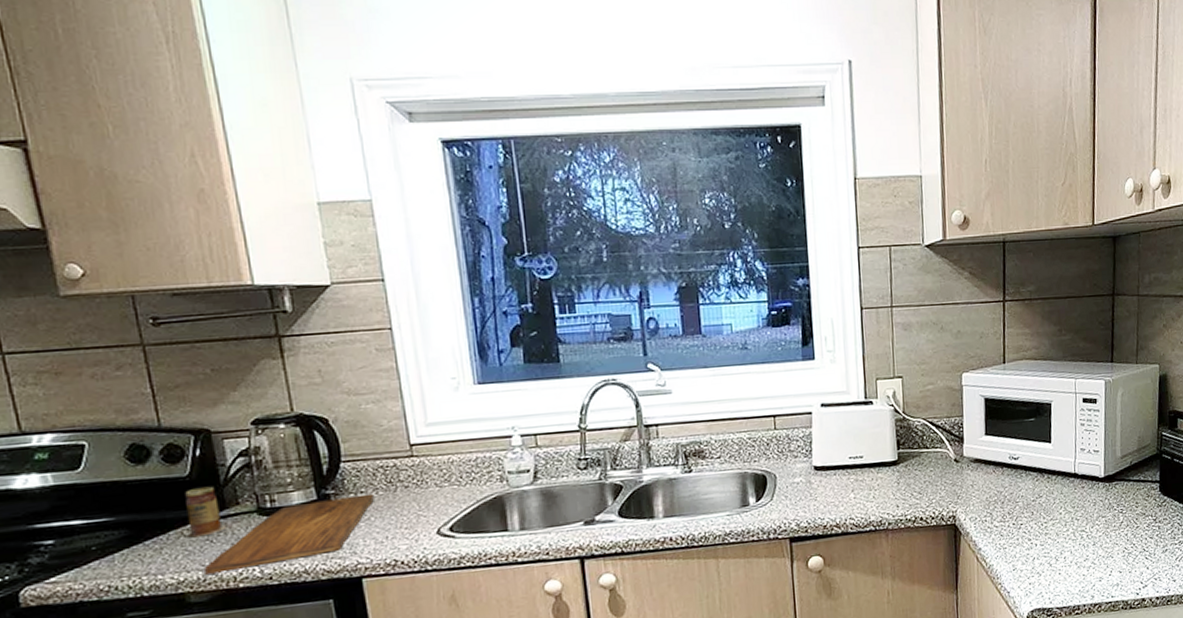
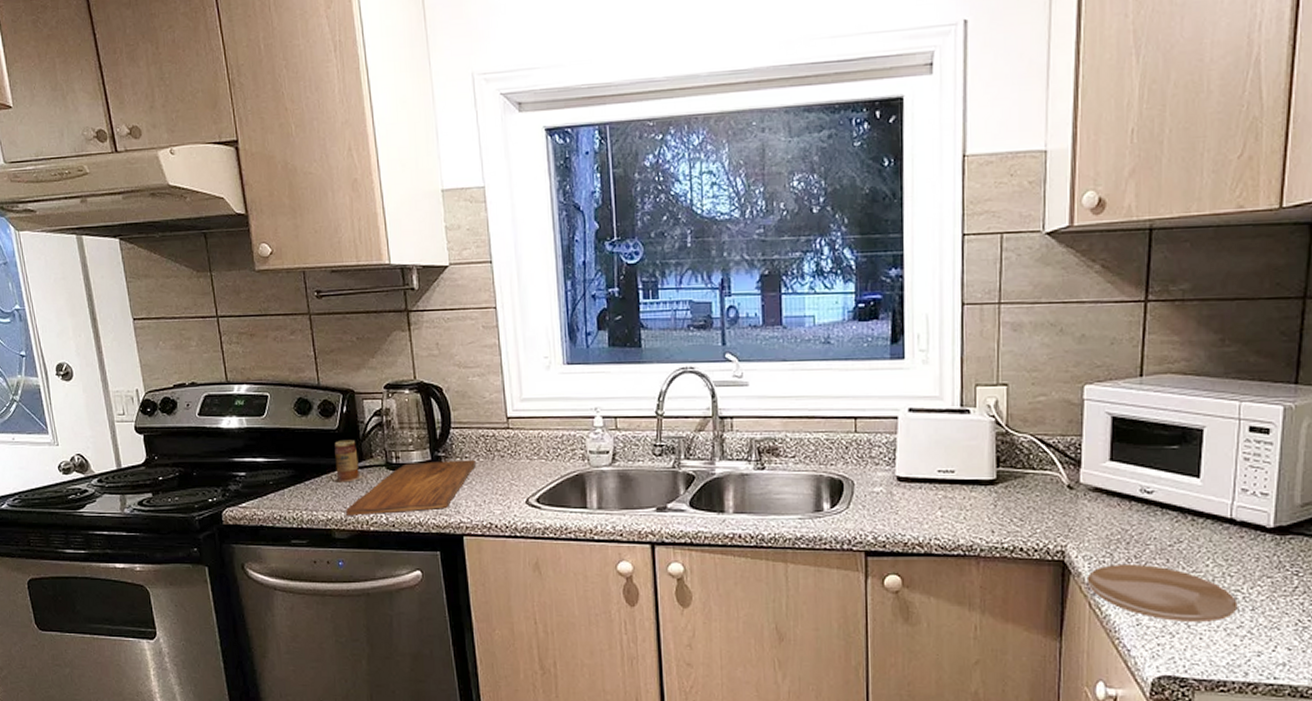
plate: none [973,519,1084,563] -> present [1087,565,1238,623]

